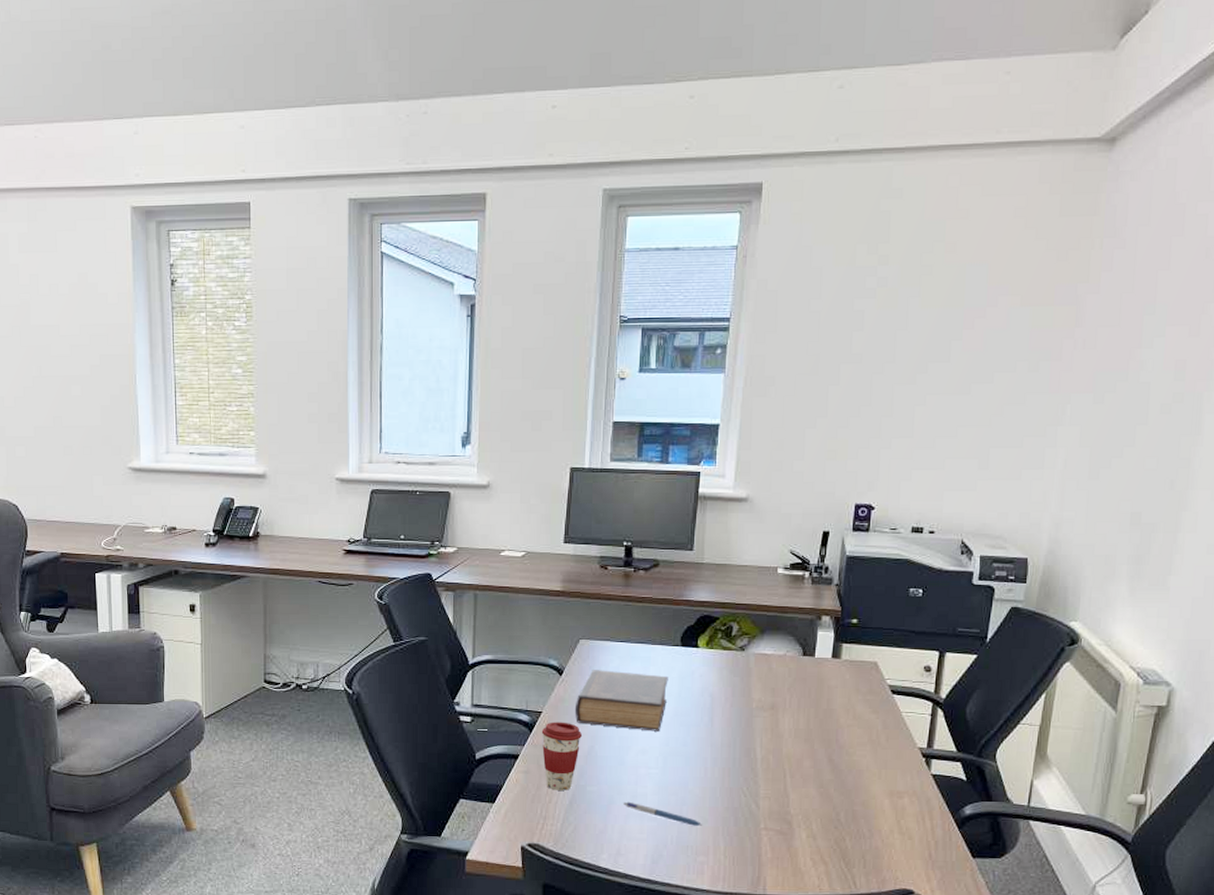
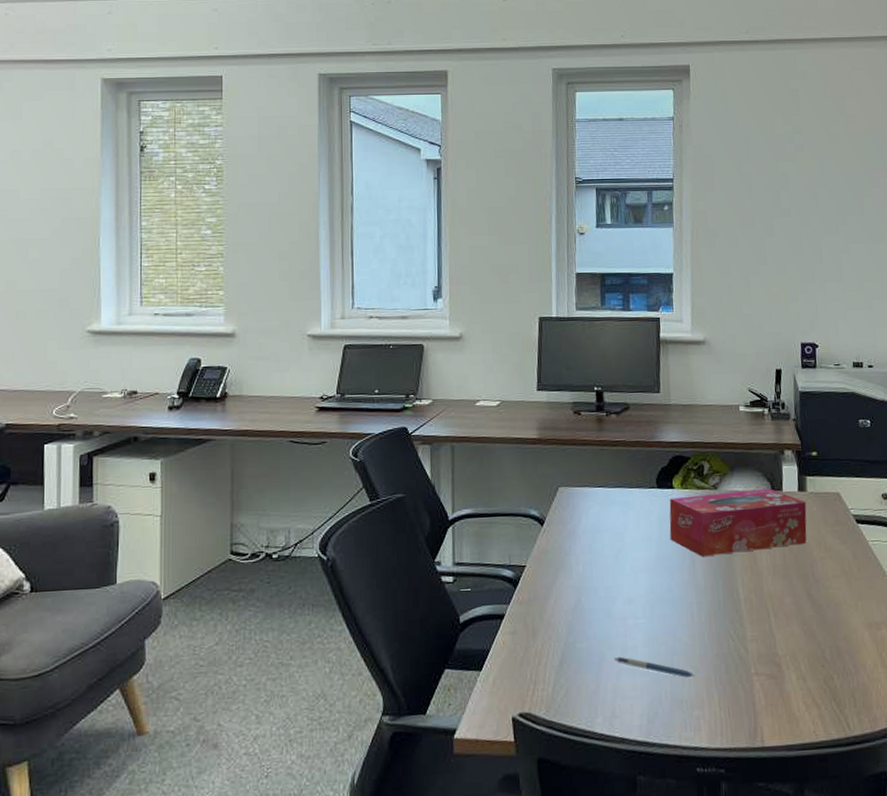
coffee cup: present [541,721,583,791] -> none [526,575,568,651]
book: present [574,670,668,732] -> none [558,517,648,579]
tissue box: none [690,653,839,716] -> present [669,489,807,557]

